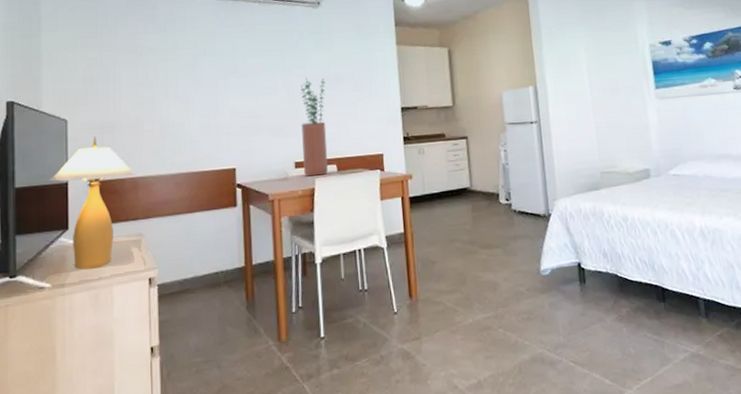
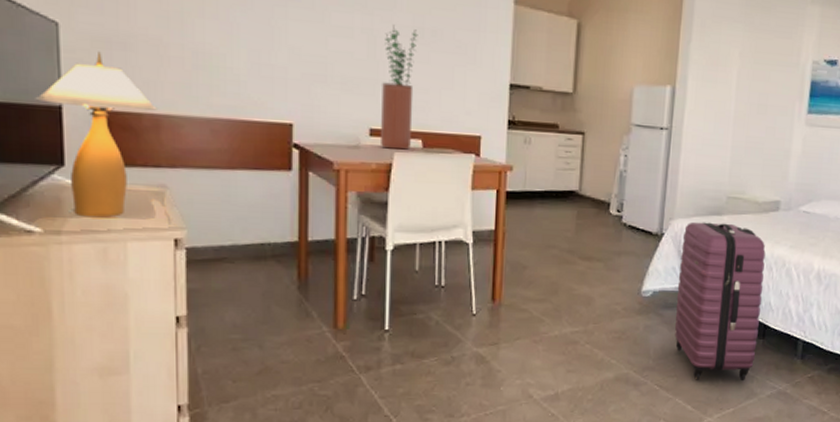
suitcase: none [568,196,661,352] -> present [674,221,766,381]

